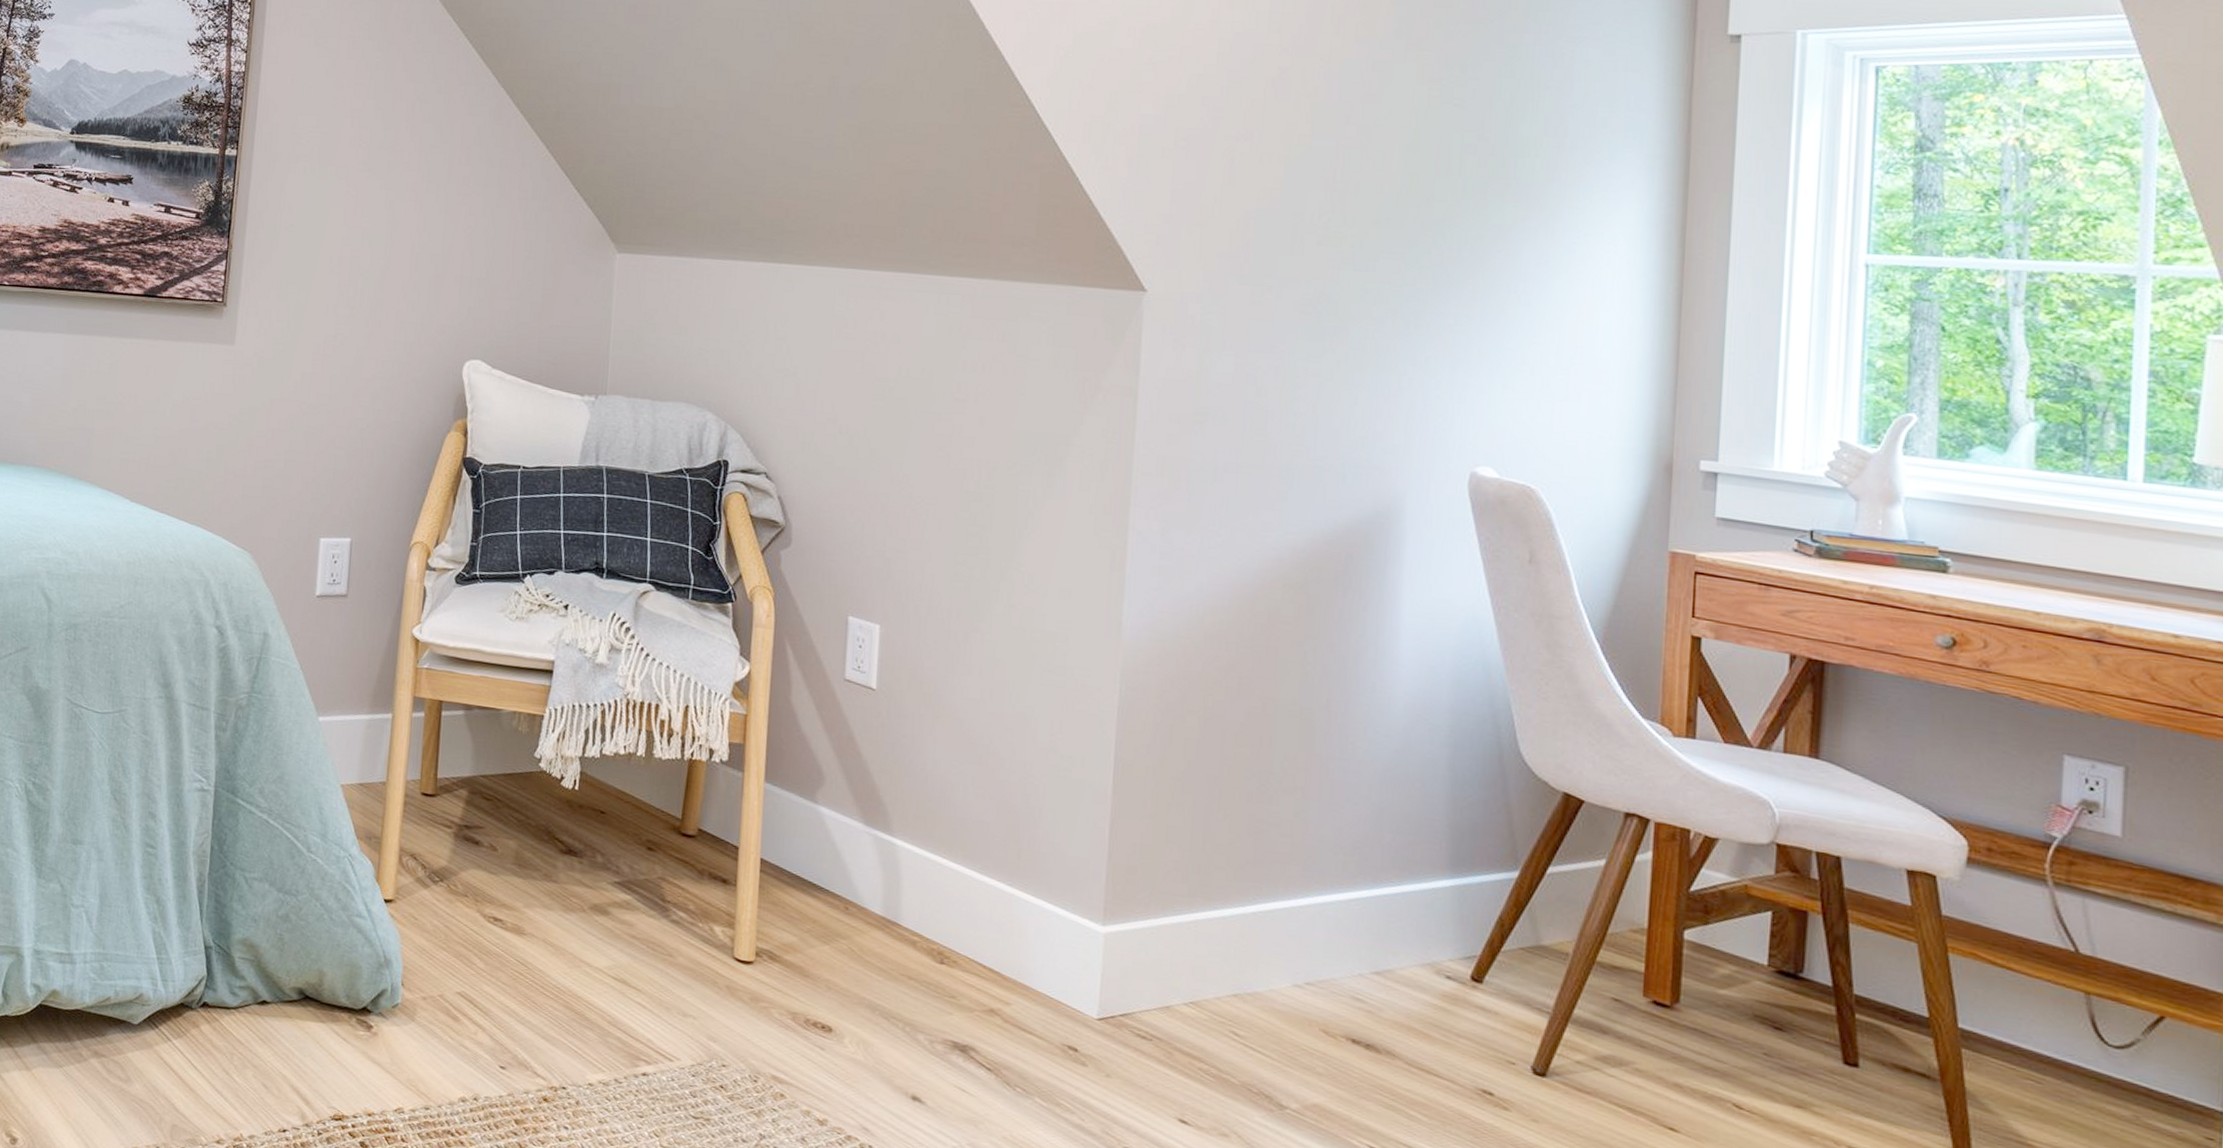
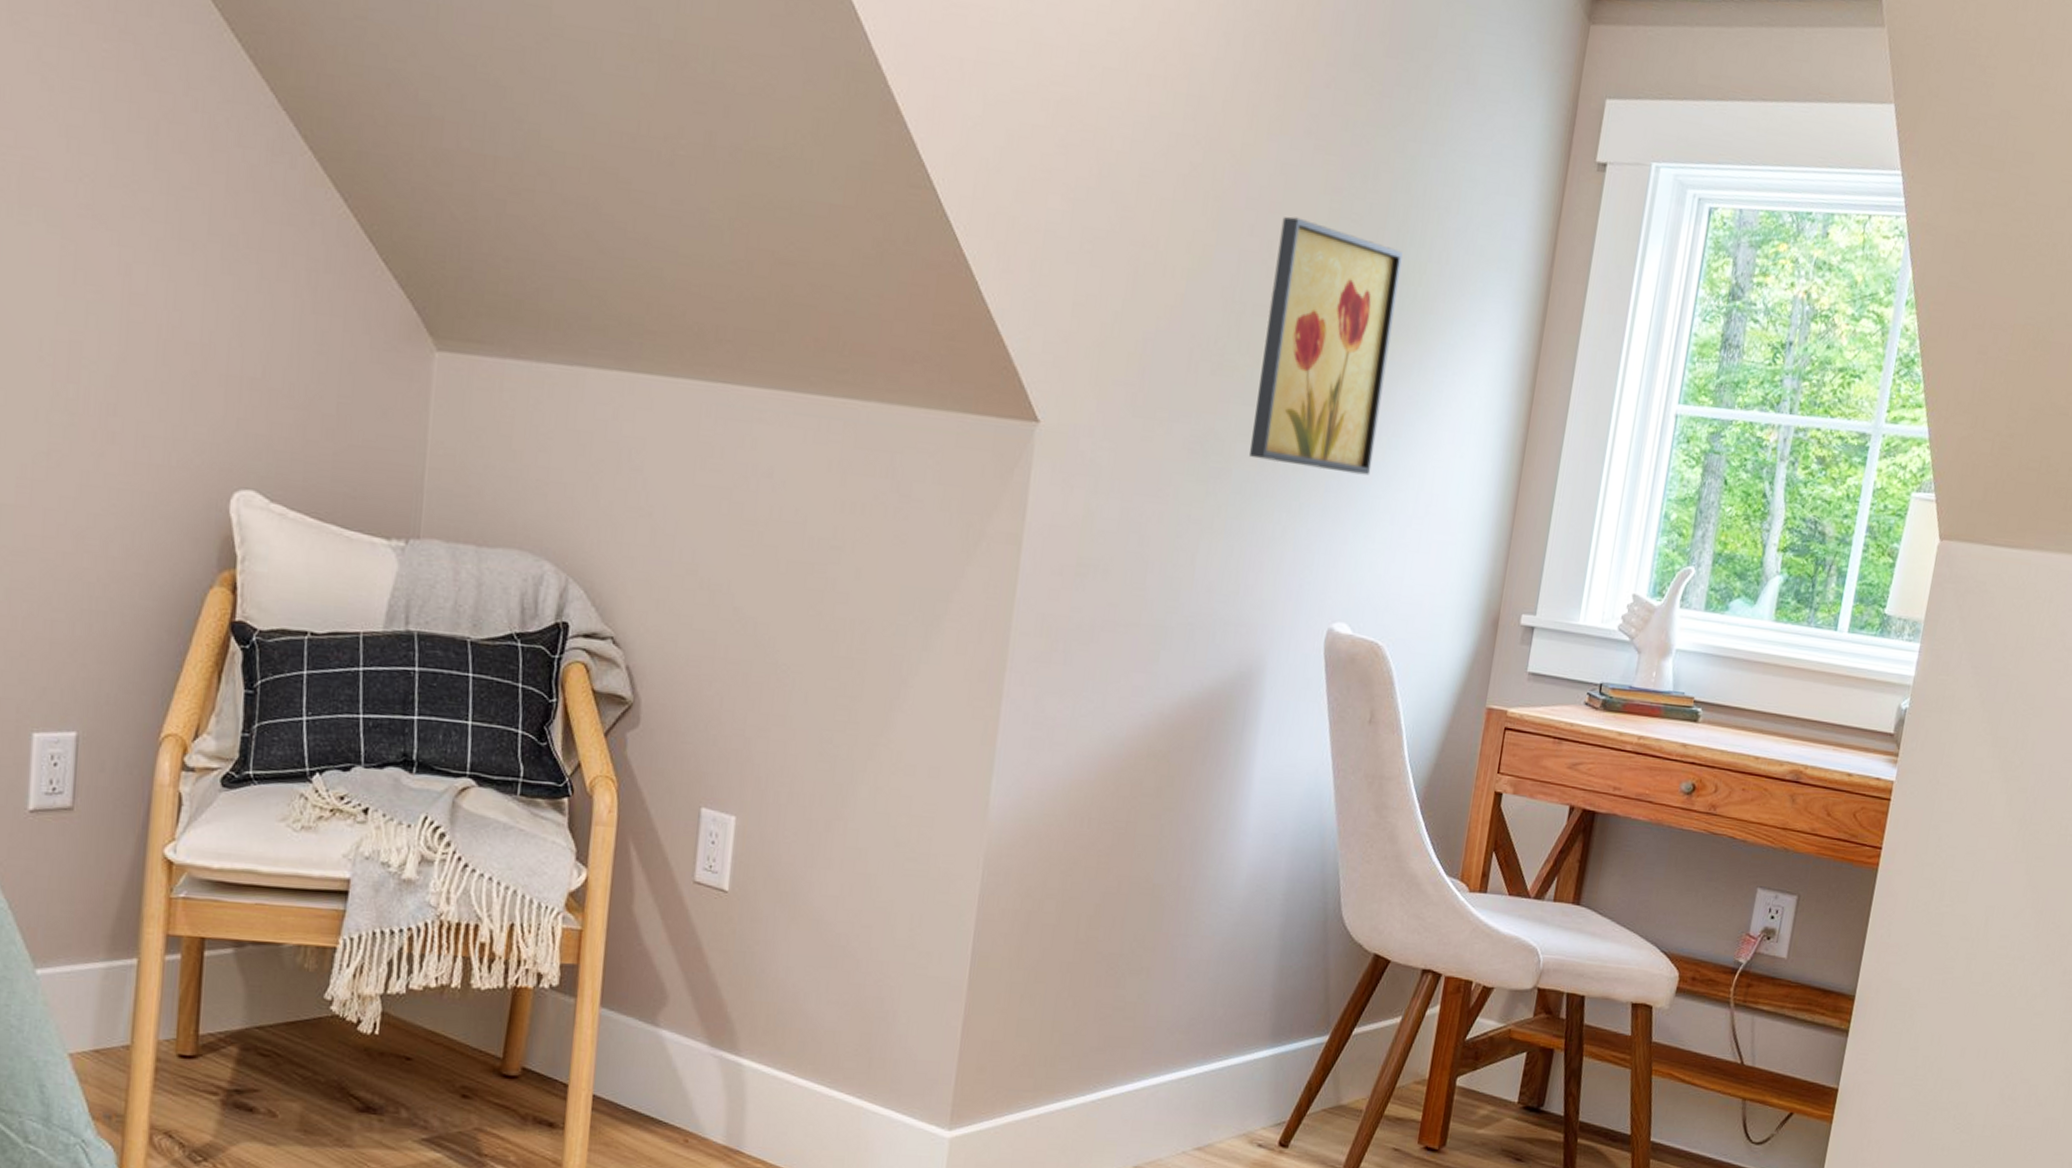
wall art: none [1366,105,1514,330] -> present [1250,216,1403,476]

